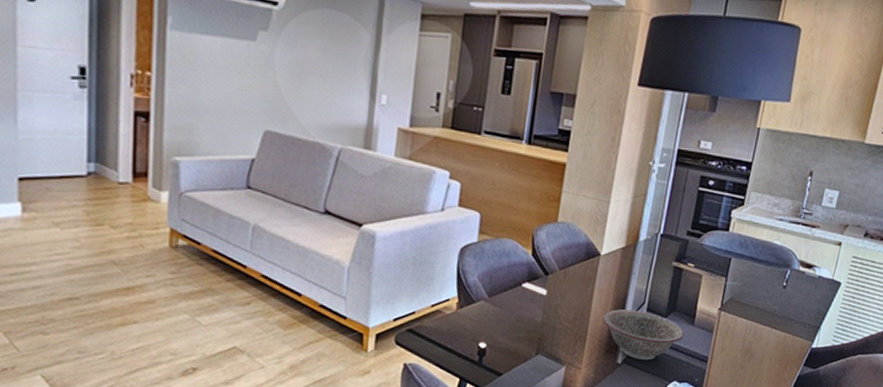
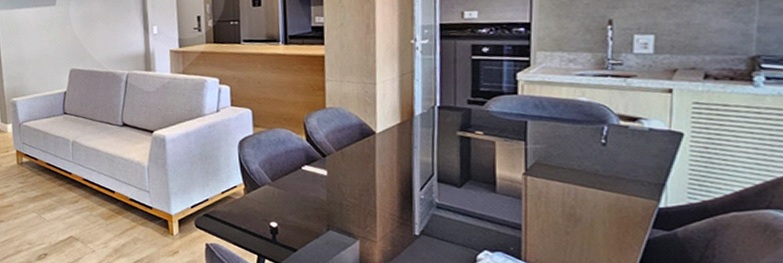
decorative bowl: present [603,309,685,361] -> none [390,182,487,231]

